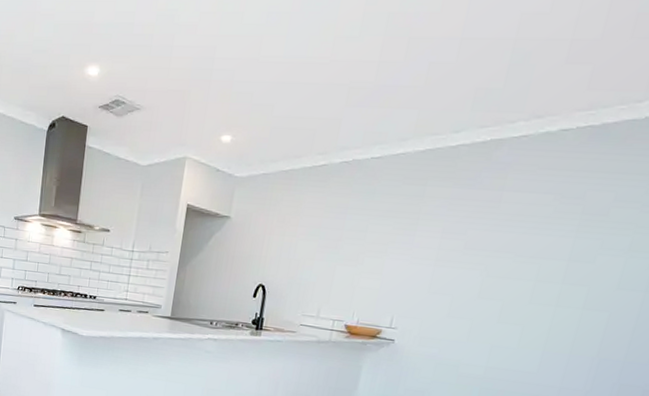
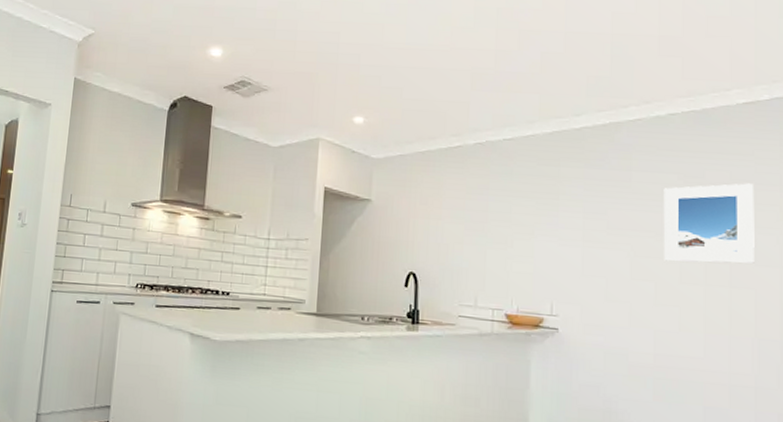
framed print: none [517,204,639,288] -> present [663,183,755,264]

